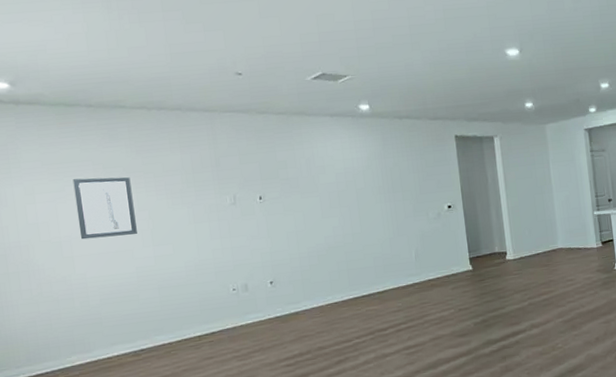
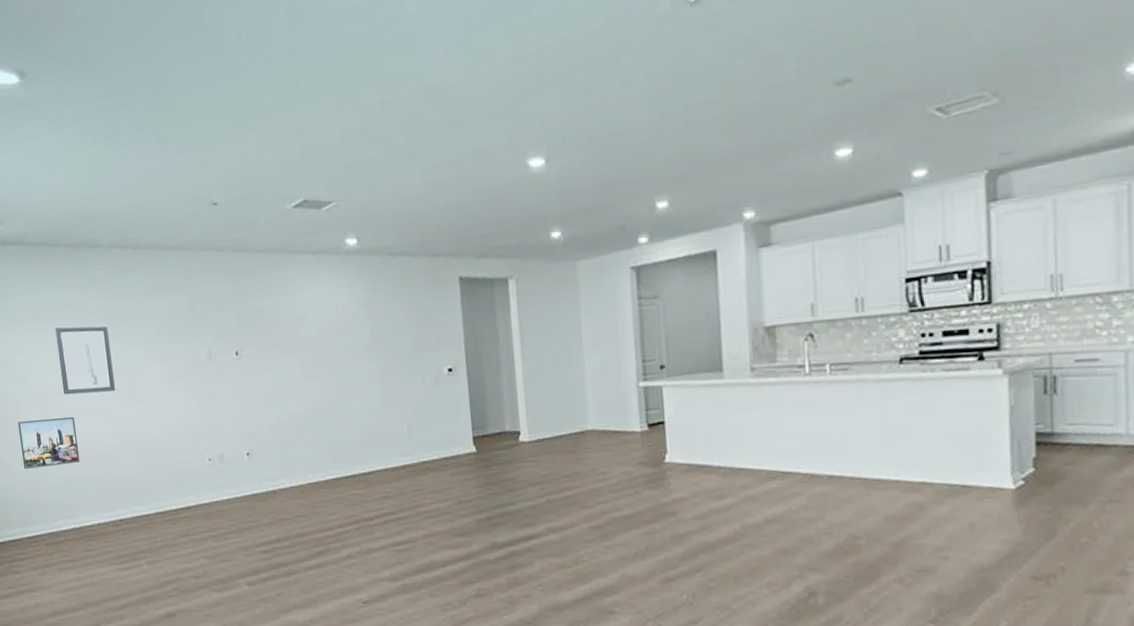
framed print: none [28,258,98,310] -> present [17,416,80,469]

